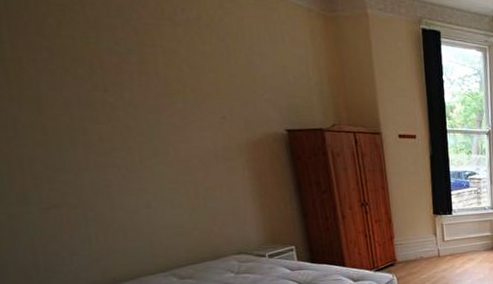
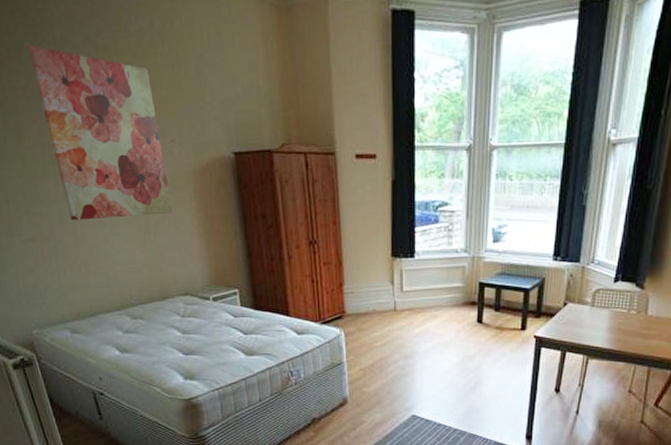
wall art: none [53,22,225,188] -> present [28,45,173,221]

